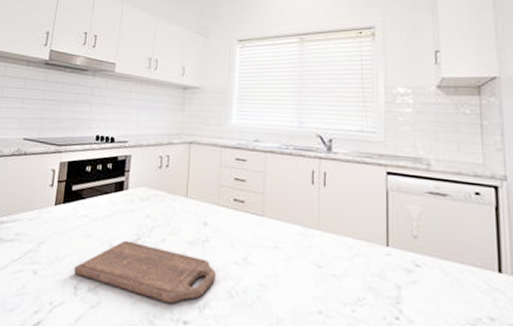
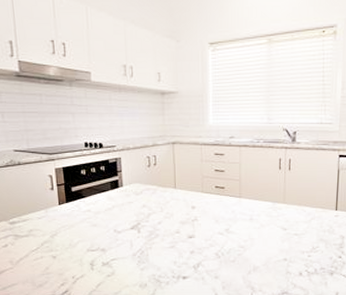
cutting board: present [74,240,216,304] -> none [88,226,205,267]

